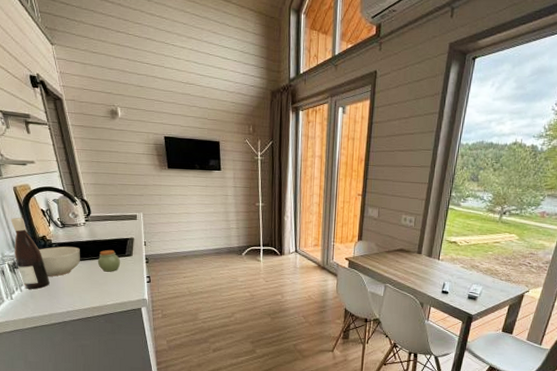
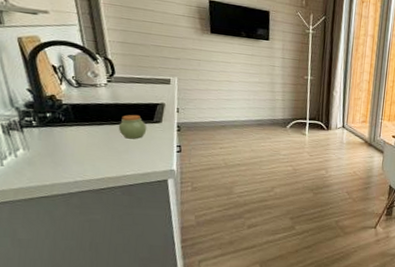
bottle: present [11,217,50,289] -> none [11,71,56,155]
bowl: present [39,246,81,277] -> none [45,107,98,142]

